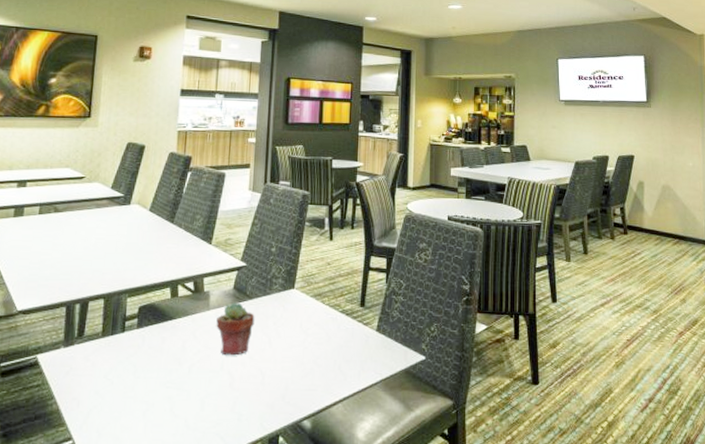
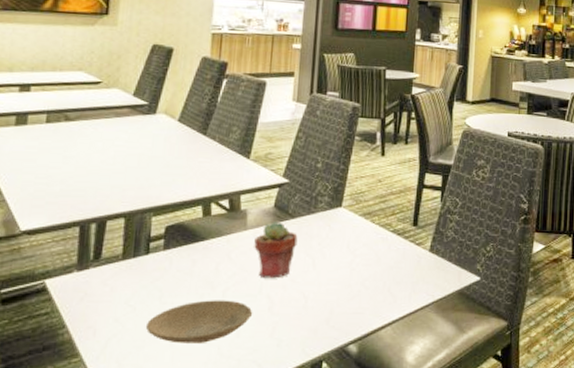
plate: none [122,375,216,416] -> present [146,300,253,343]

